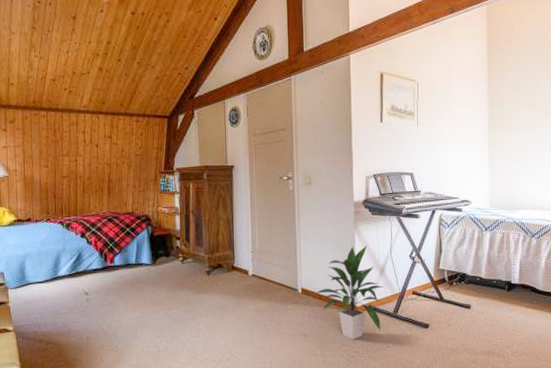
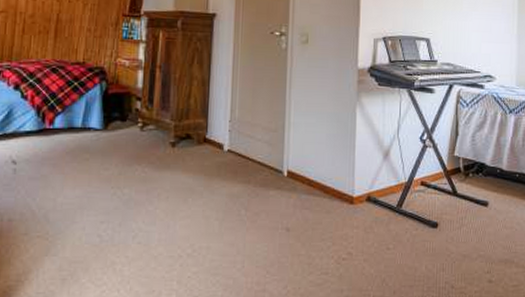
indoor plant: present [314,245,384,340] -> none [303,122,387,238]

